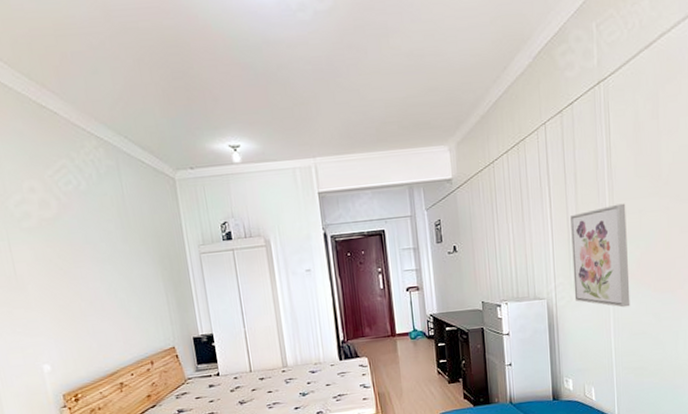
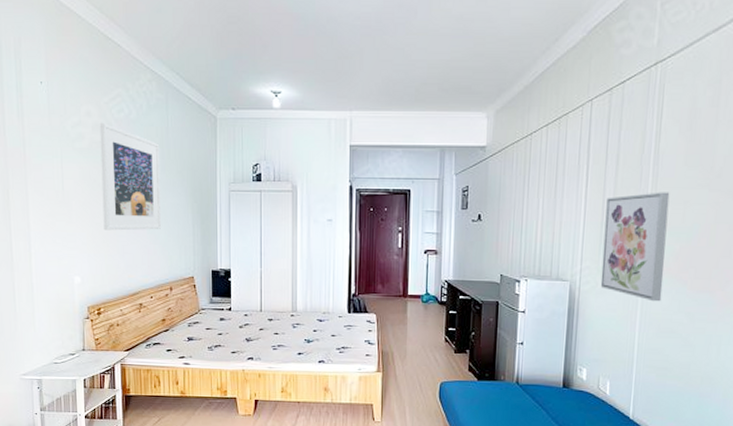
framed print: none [46,197,133,312] -> present [99,122,162,231]

